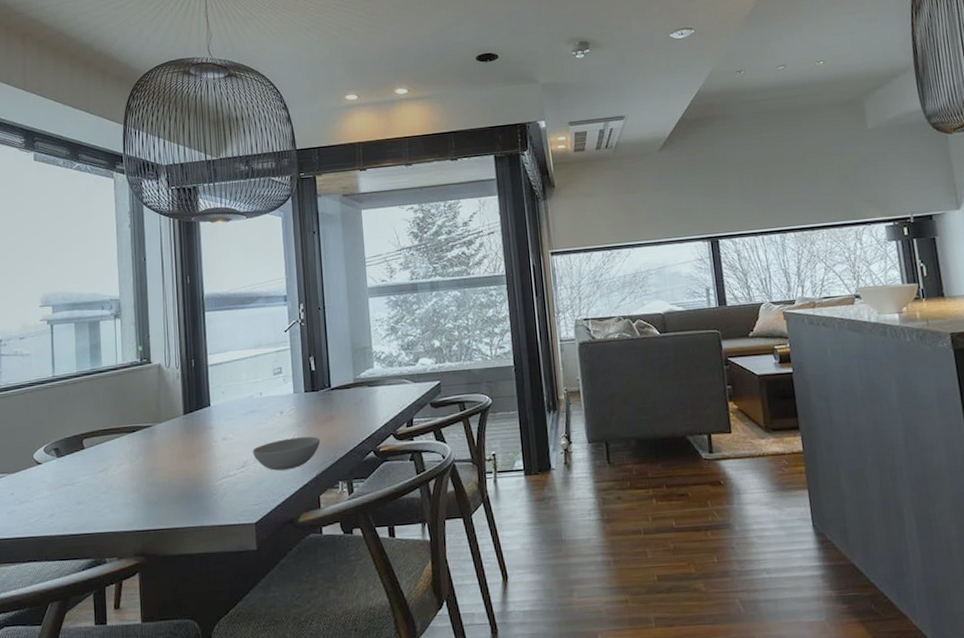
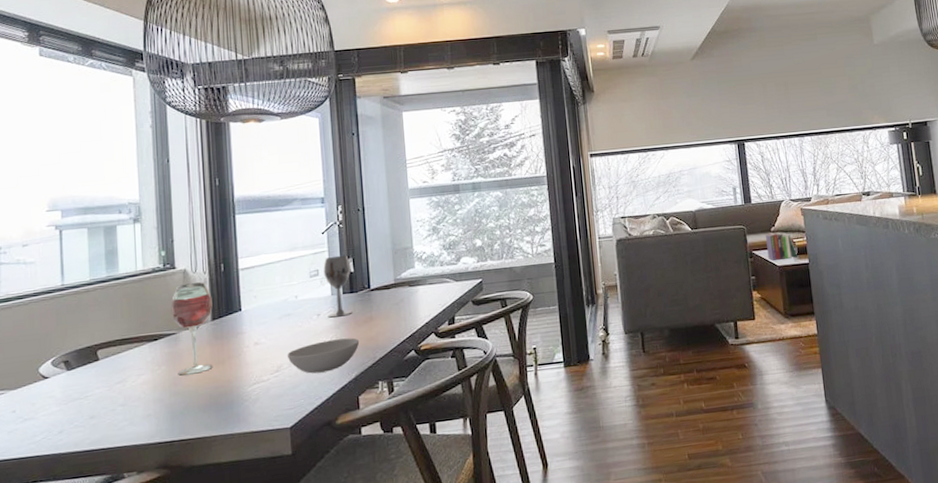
wineglass: none [147,377,185,467] -> present [170,282,213,376]
wine glass: none [286,353,314,416] -> present [323,255,353,318]
books: none [743,338,779,369] -> present [766,232,797,260]
bowl: present [855,283,920,315] -> none [863,181,916,210]

